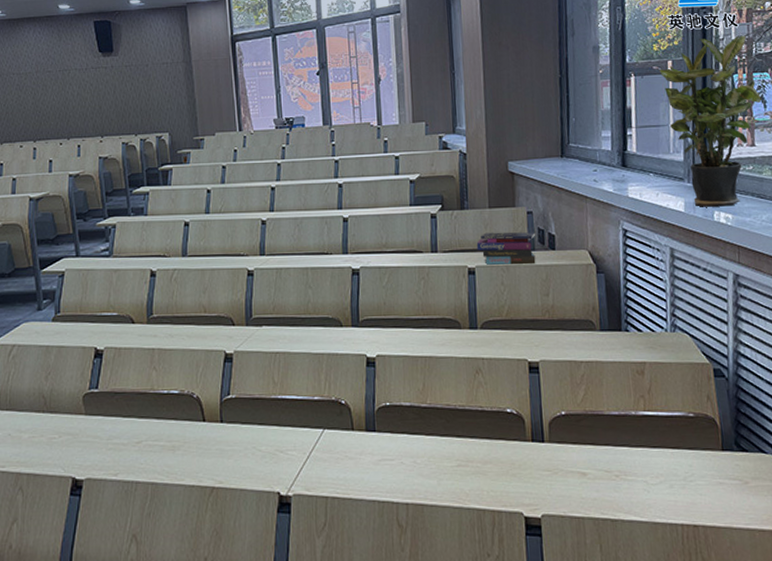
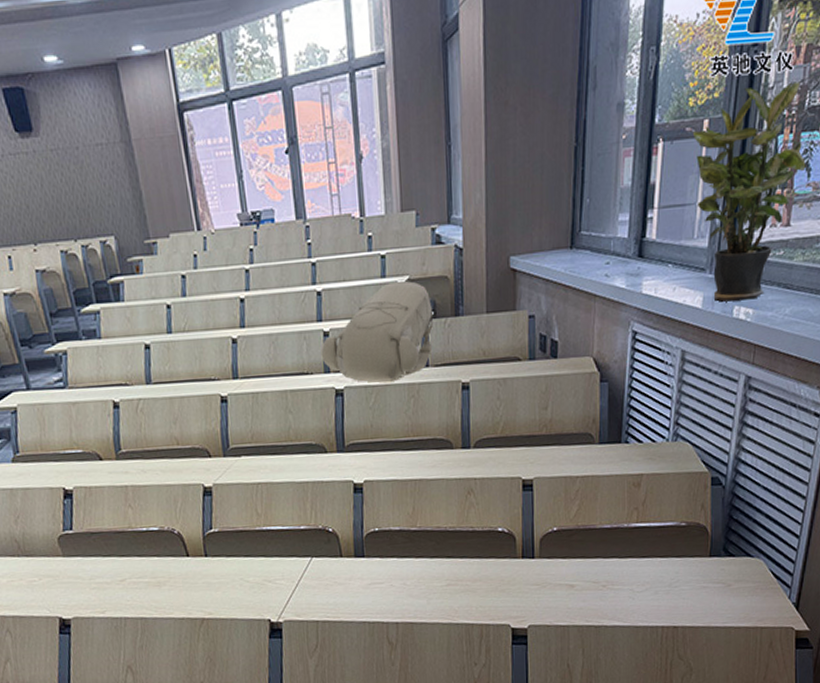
backpack: none [340,178,442,265] -> present [320,280,434,383]
books: present [476,232,536,265] -> none [471,339,537,378]

